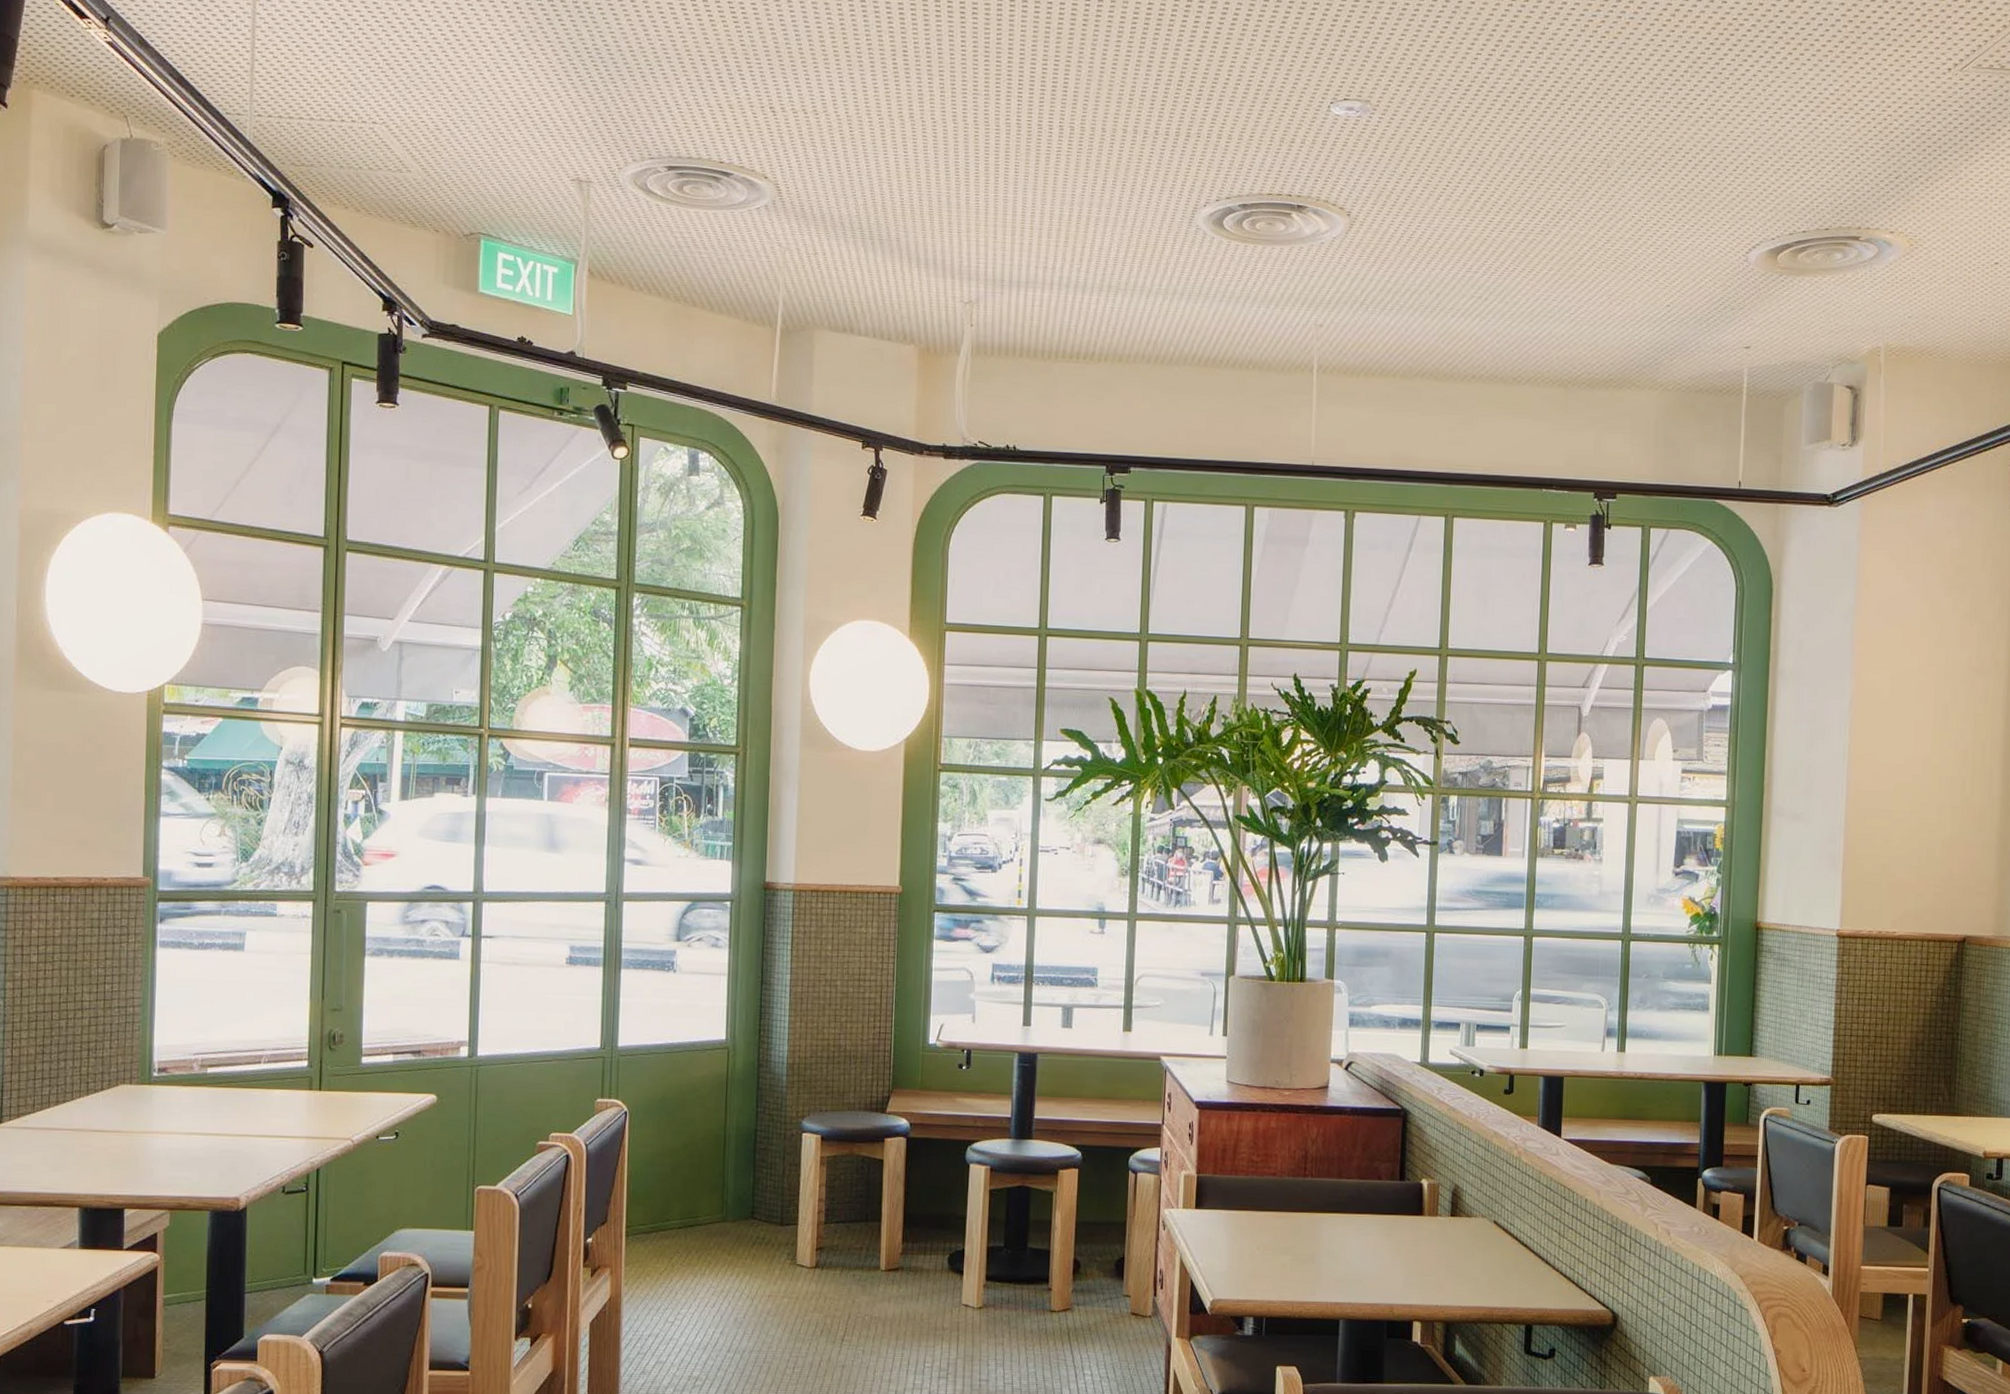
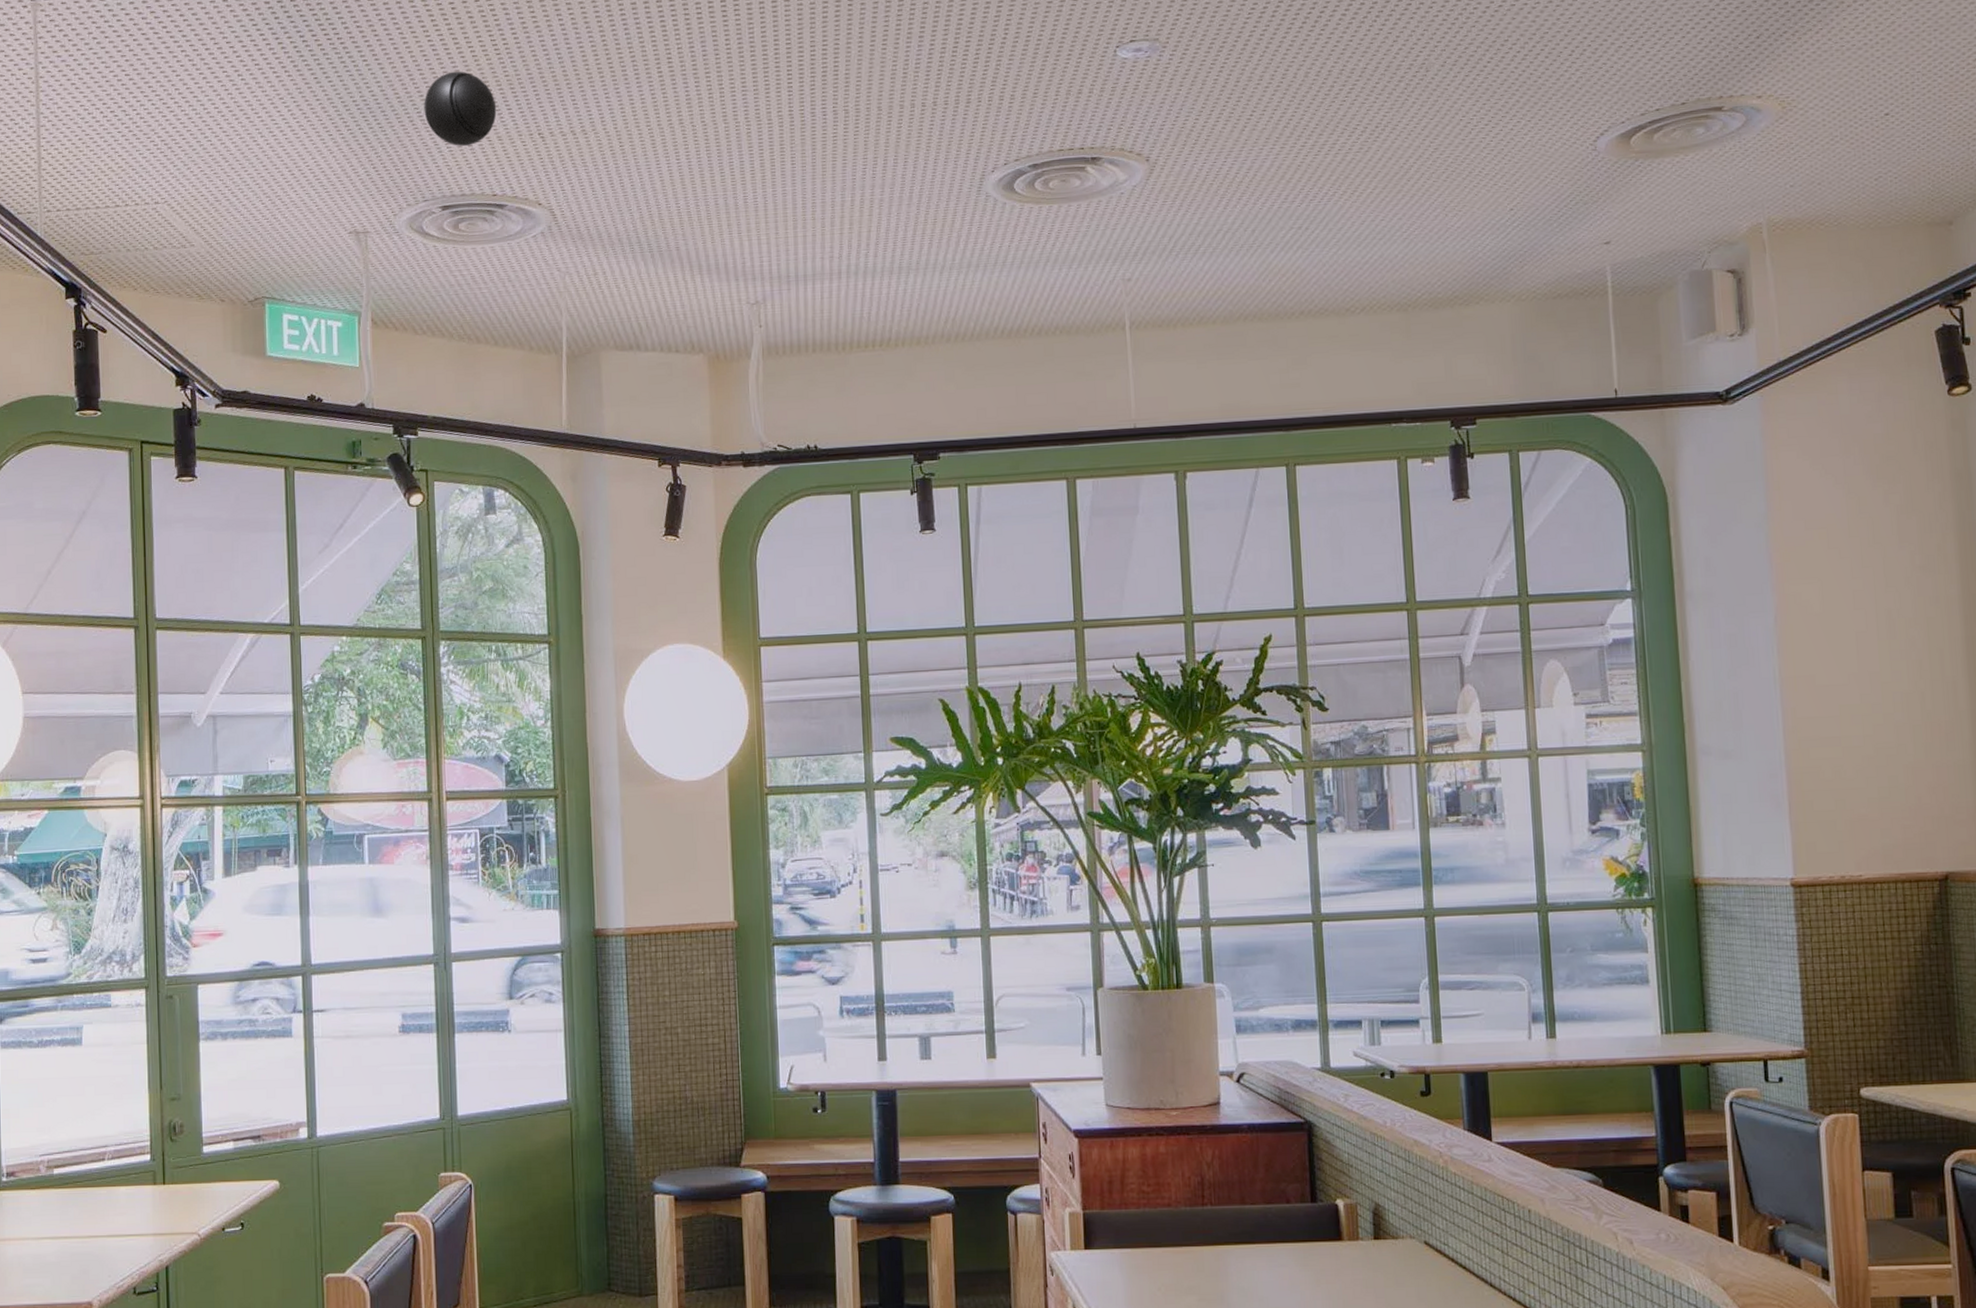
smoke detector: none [656,33,730,110] -> present [424,71,497,147]

